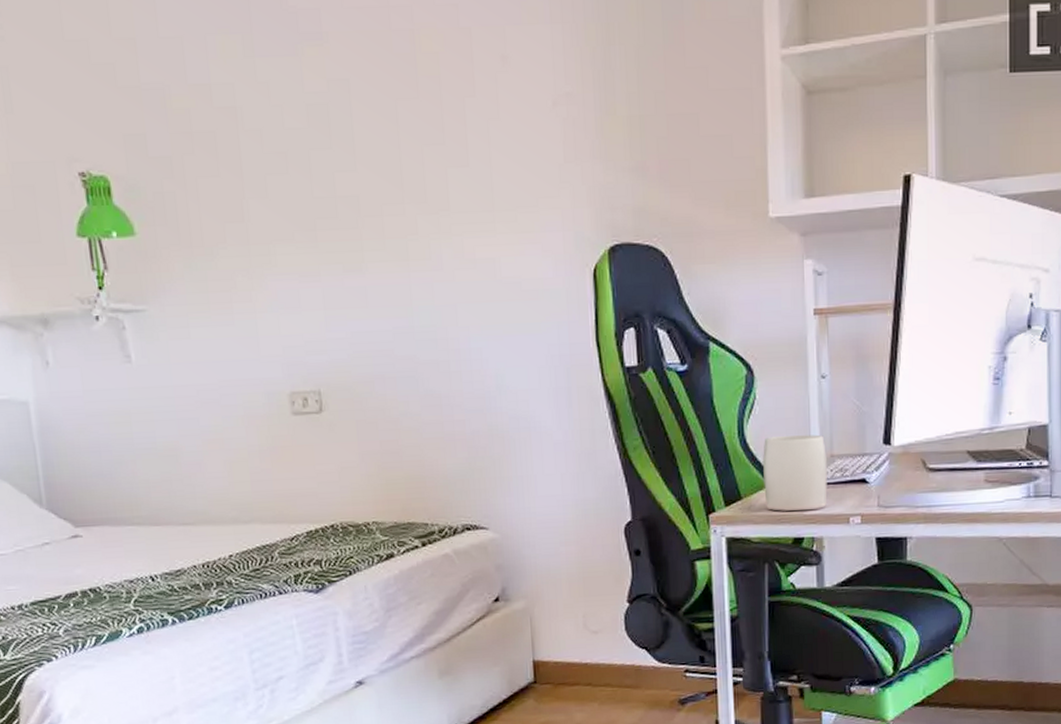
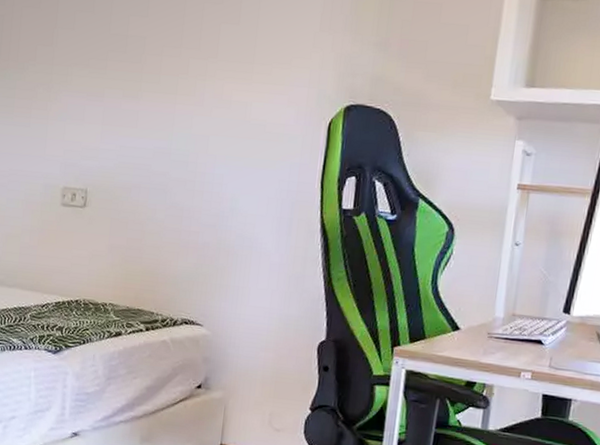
mug: present [763,434,828,512] -> none [446,289,509,360]

